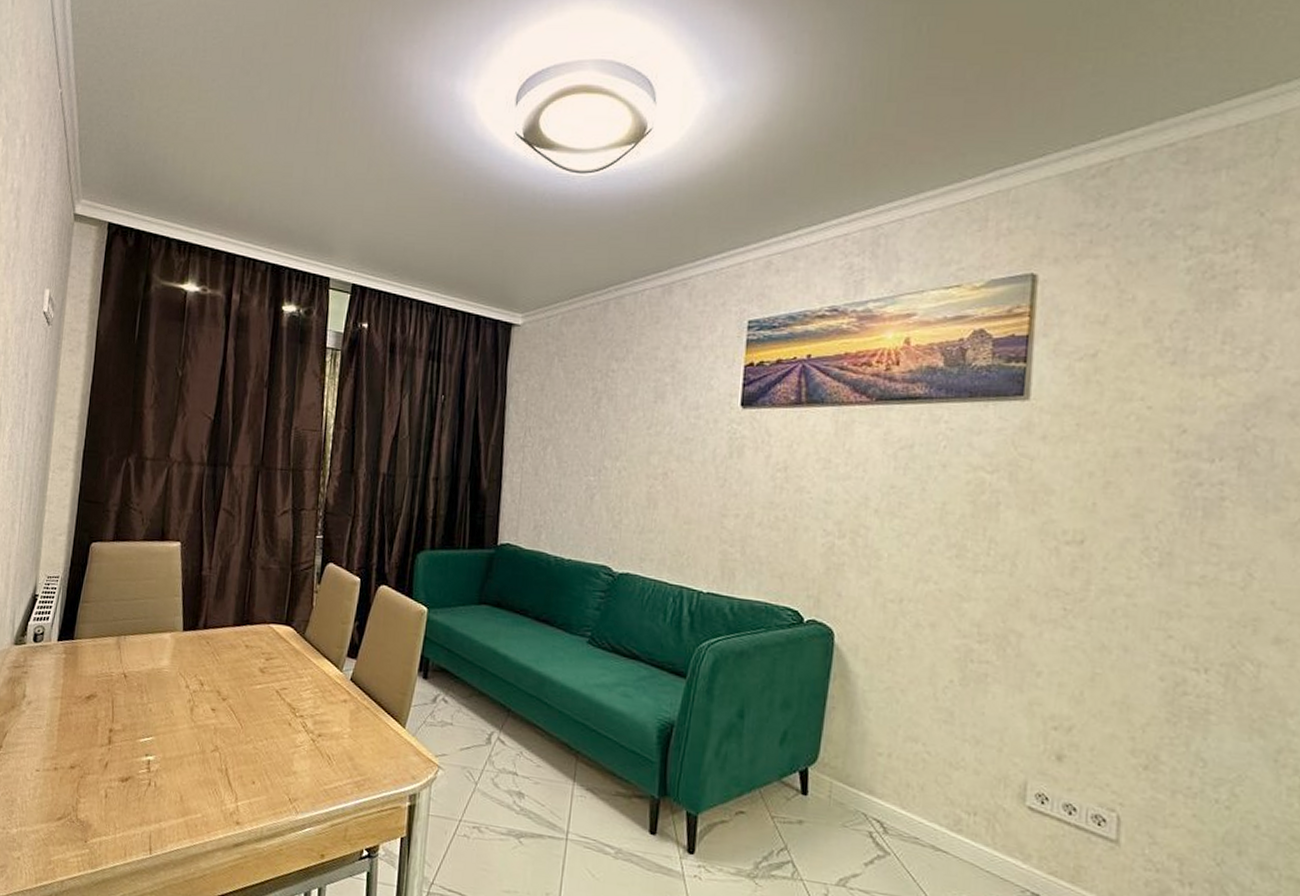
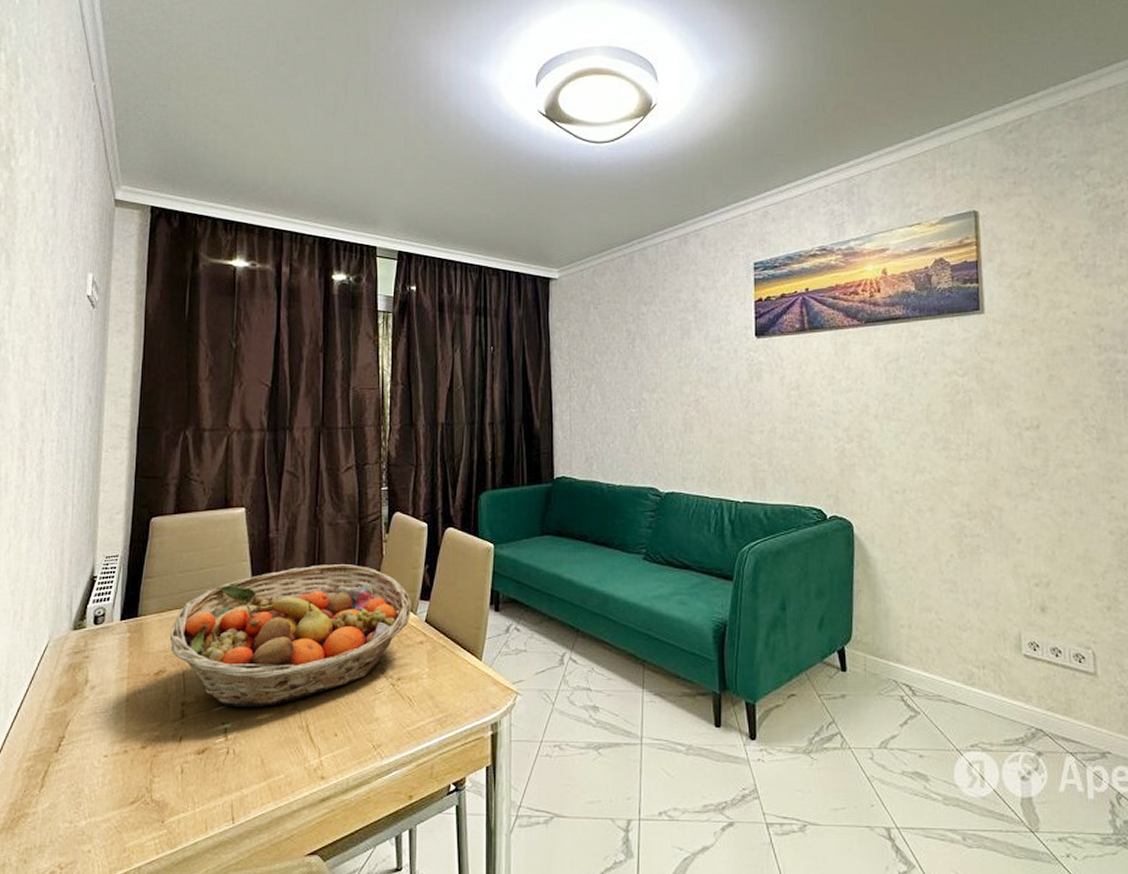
fruit basket: none [101,608,339,745] -> present [169,564,412,708]

